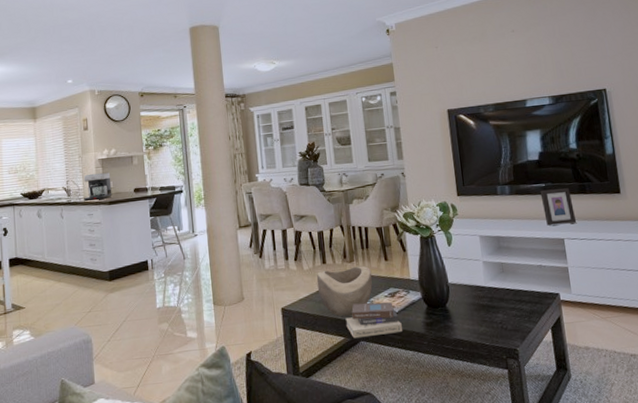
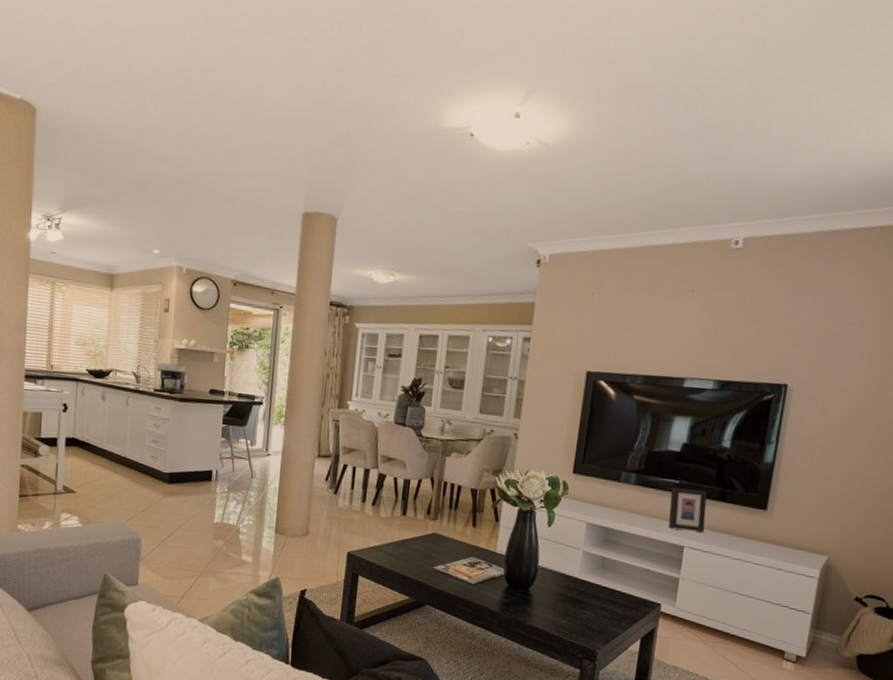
decorative bowl: present [316,265,373,317] -> none [391,522,455,577]
books: present [345,302,402,339] -> none [414,564,475,606]

